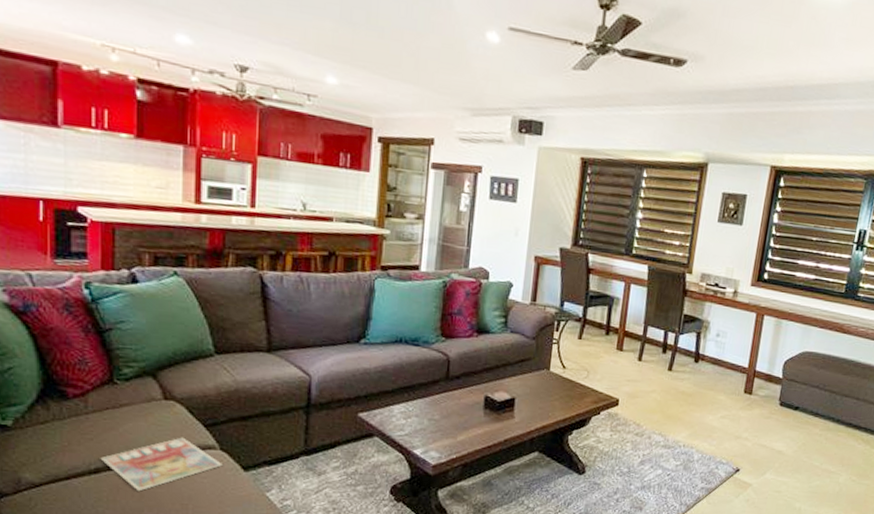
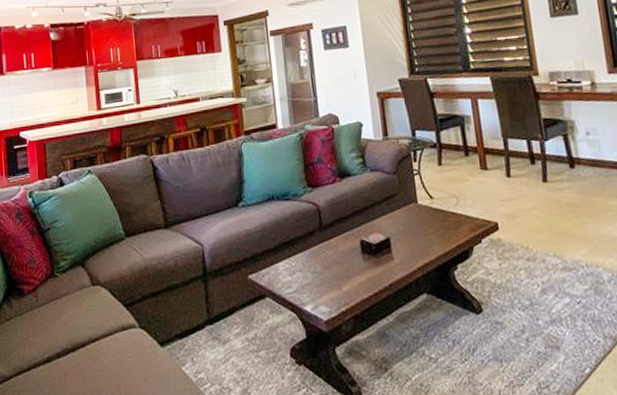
magazine: present [100,437,224,492] -> none [50,319,144,377]

